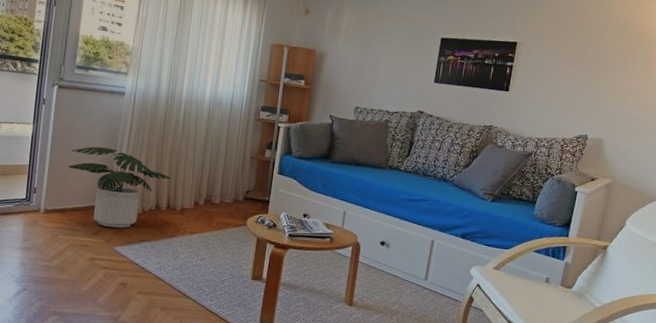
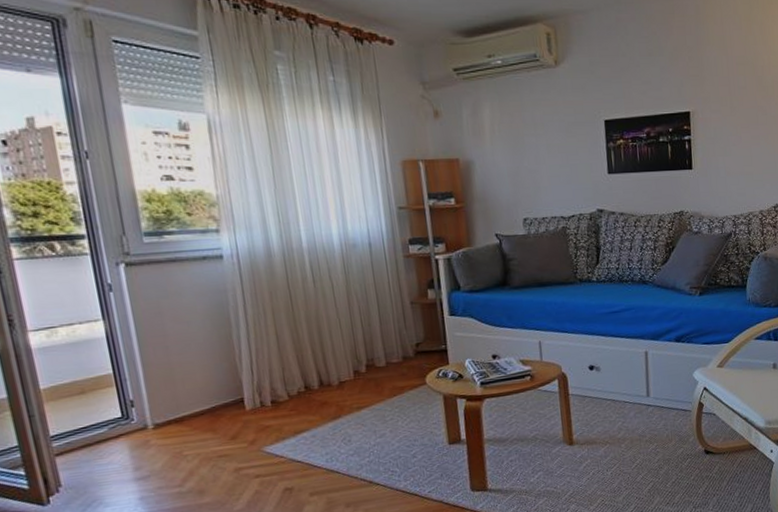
potted plant: present [68,146,171,228] -> none [169,328,315,427]

